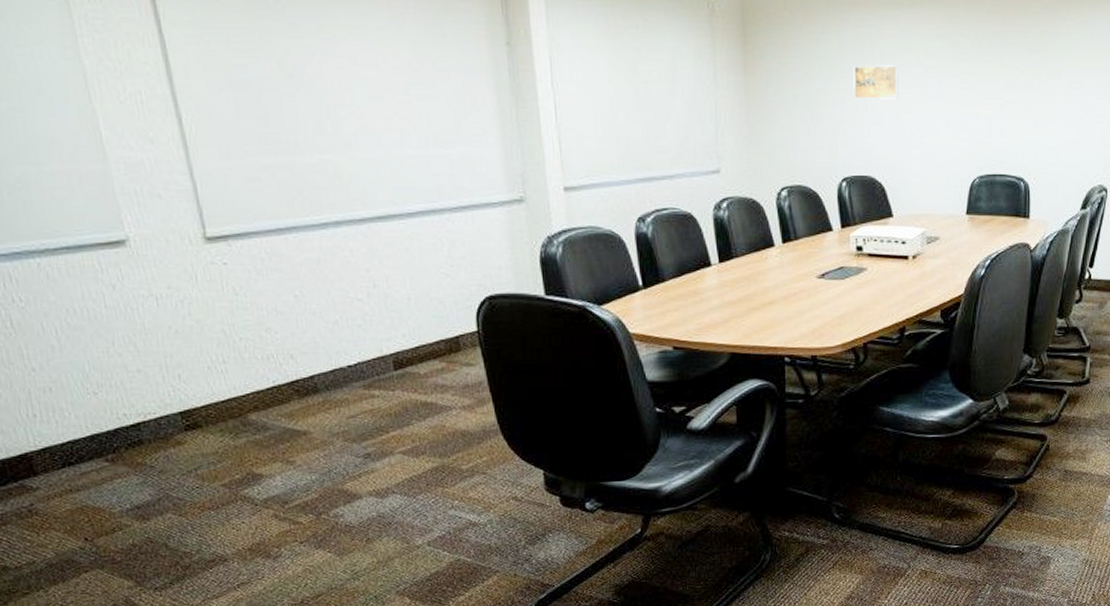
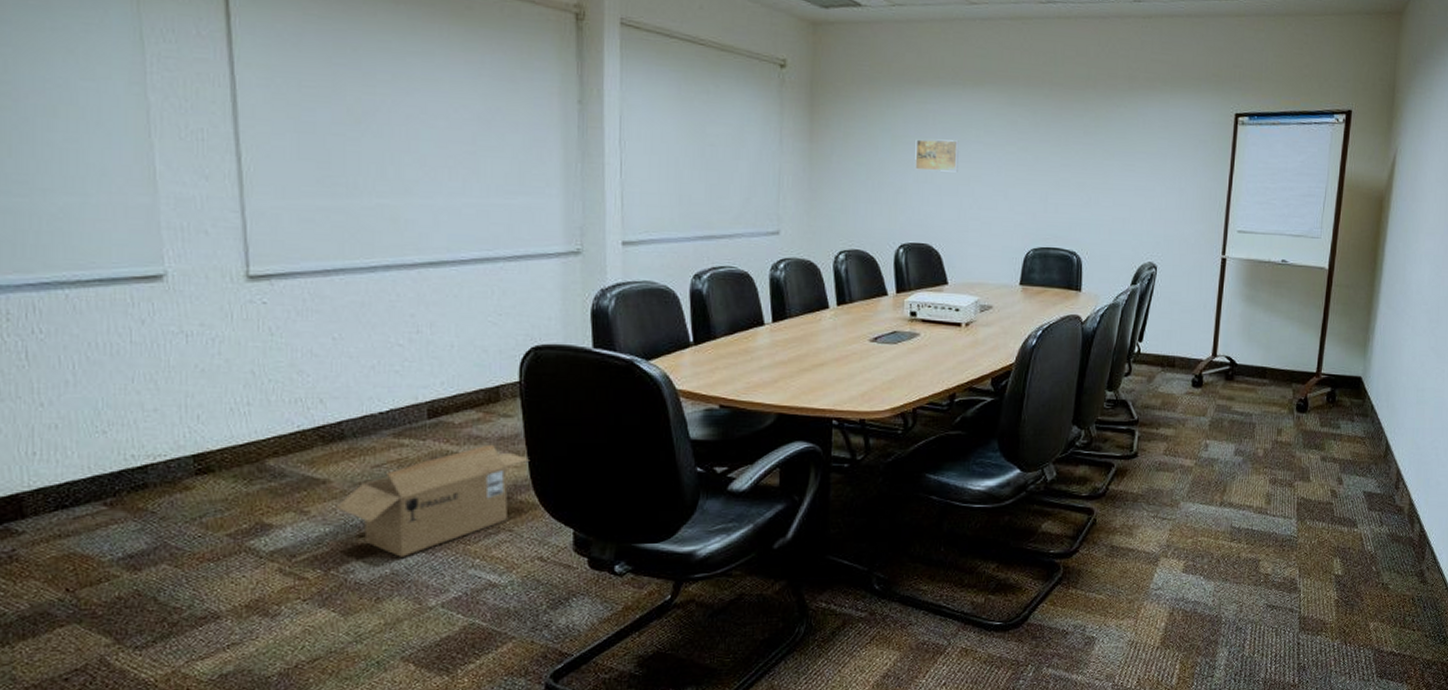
cardboard box: none [318,392,496,501] -> present [335,444,530,557]

